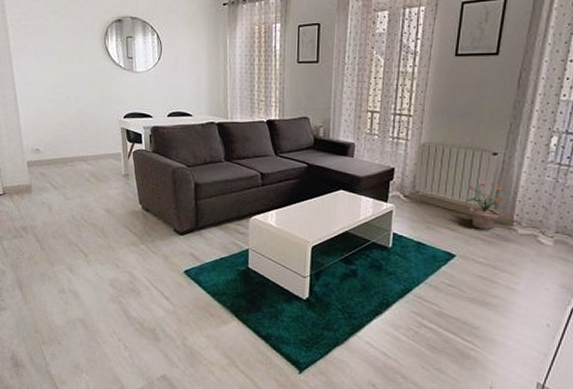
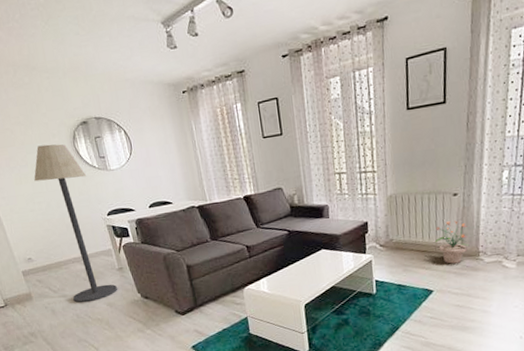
floor lamp: none [58,37,119,205] -> present [34,144,117,303]

